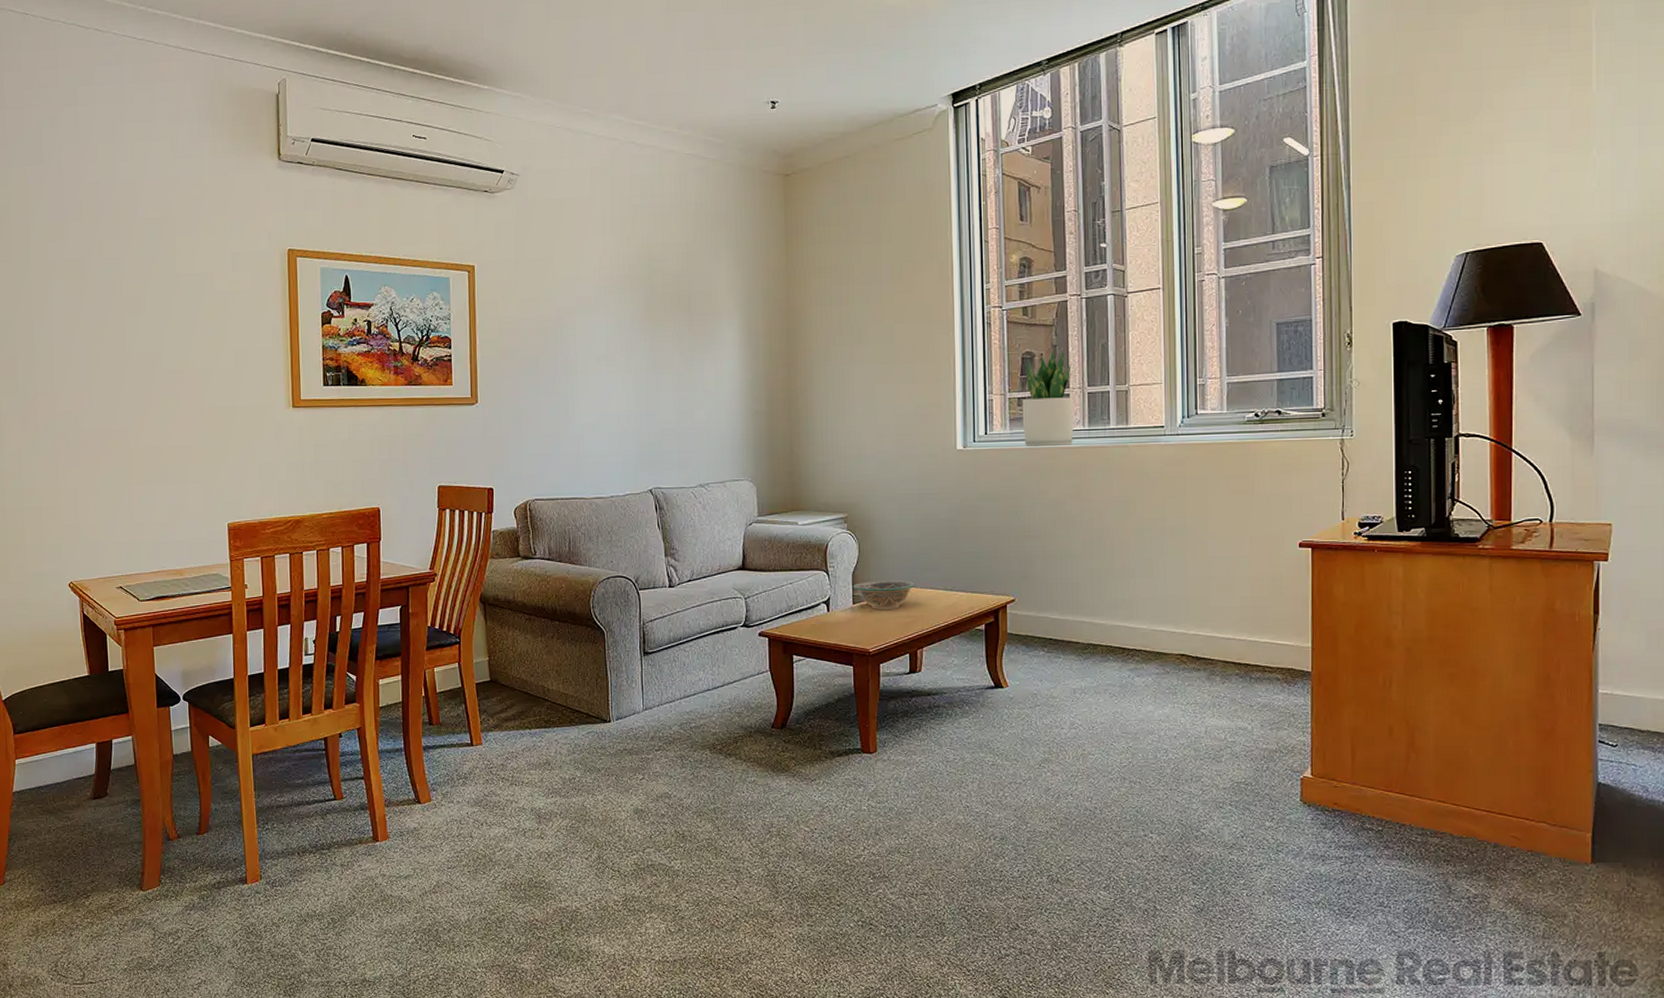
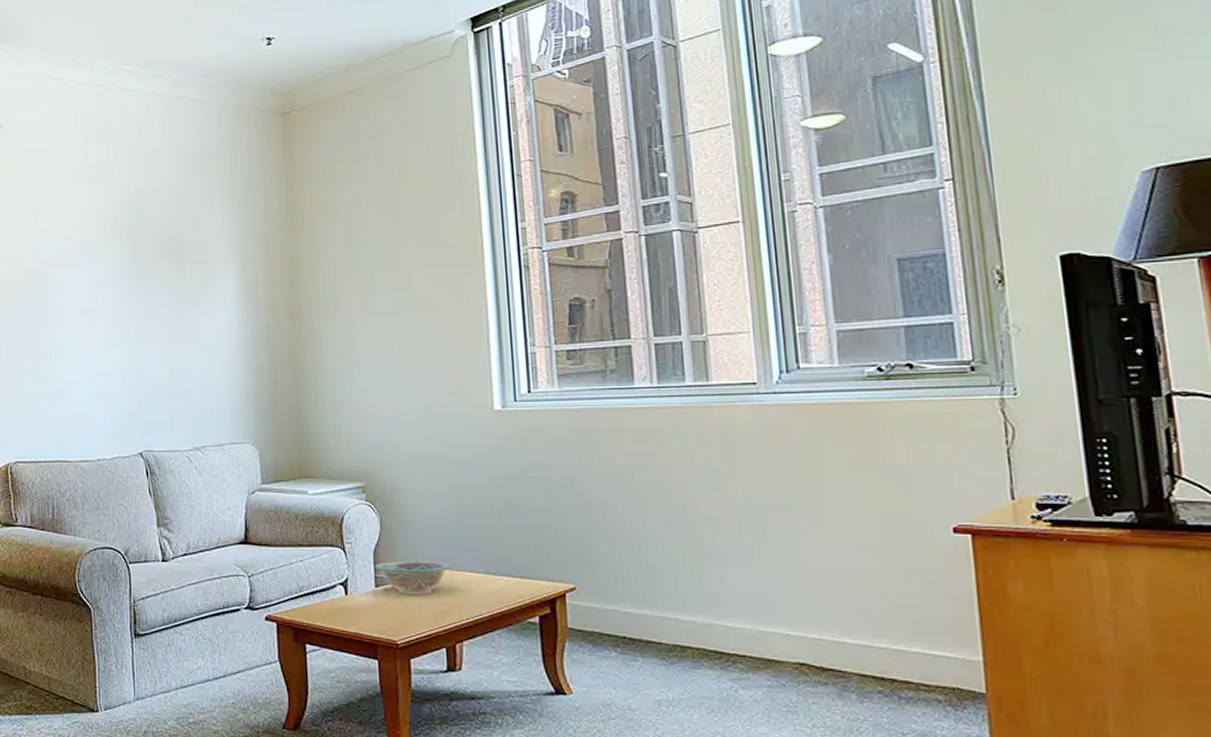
planter: present [1022,351,1074,446] -> none [572,296,640,406]

